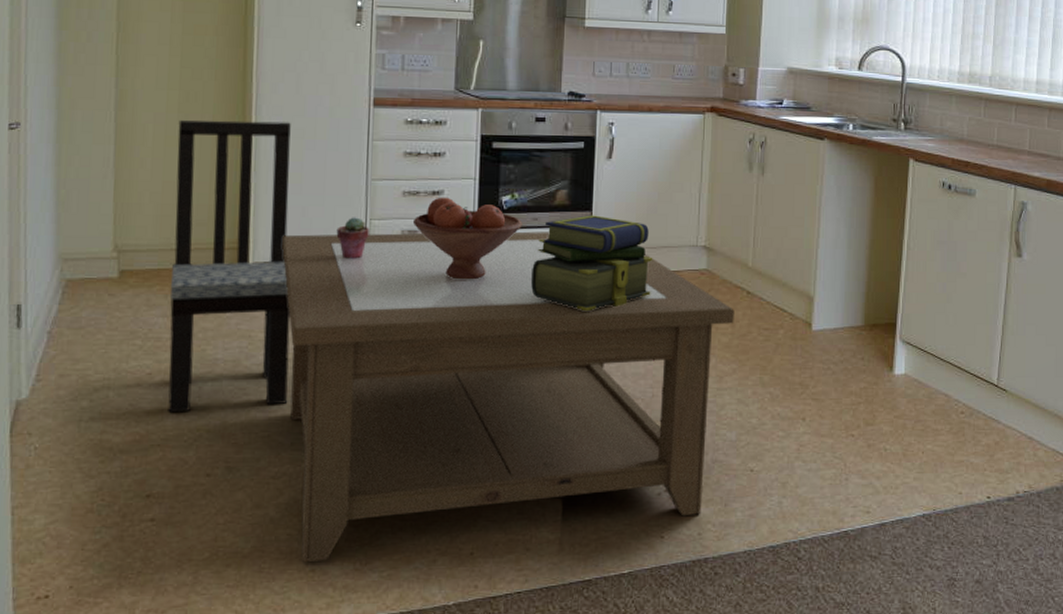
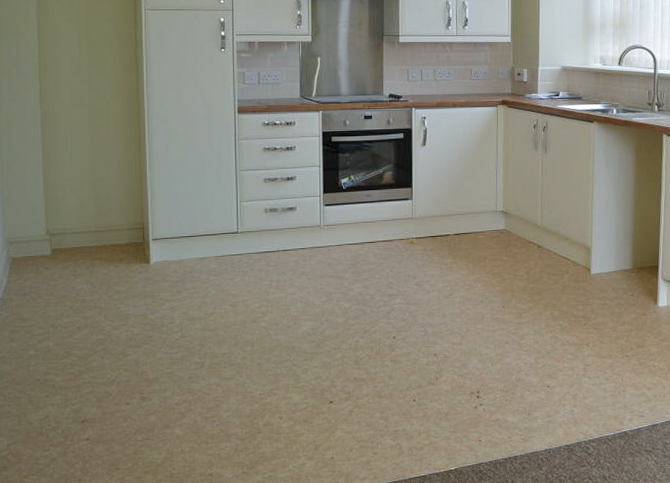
dining chair: present [168,119,291,412] -> none [90,129,184,357]
coffee table: present [282,231,735,563] -> none [174,205,529,469]
potted succulent: present [336,217,369,259] -> none [215,200,240,233]
fruit bowl: present [414,197,523,280] -> none [274,181,358,246]
stack of books: present [530,215,653,312] -> none [367,190,462,267]

